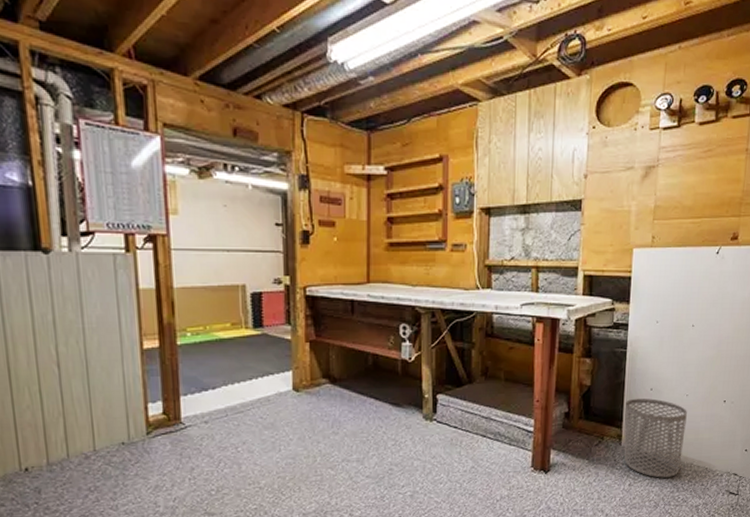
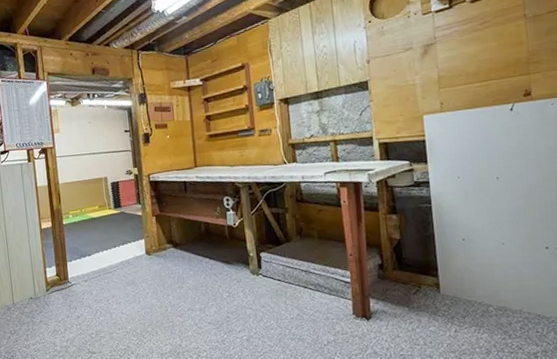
waste bin: present [624,398,687,478] -> none [438,248,508,325]

